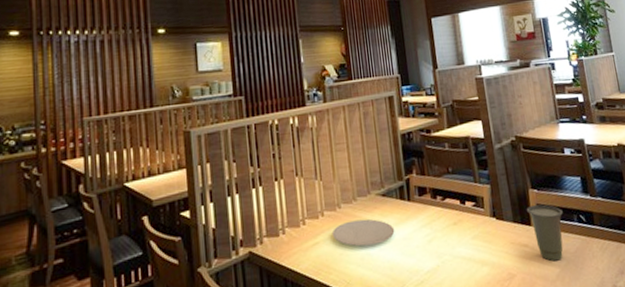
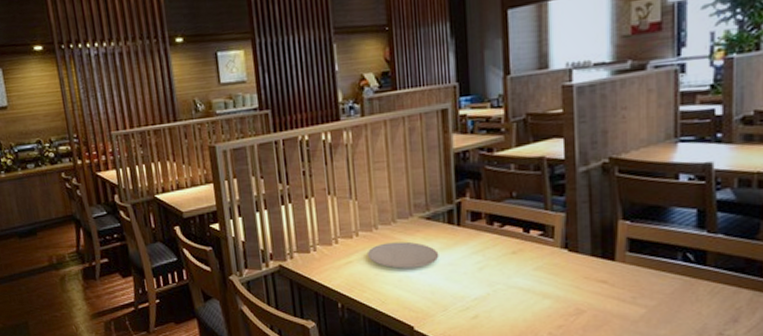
cup: present [526,204,564,262] -> none [611,238,663,301]

